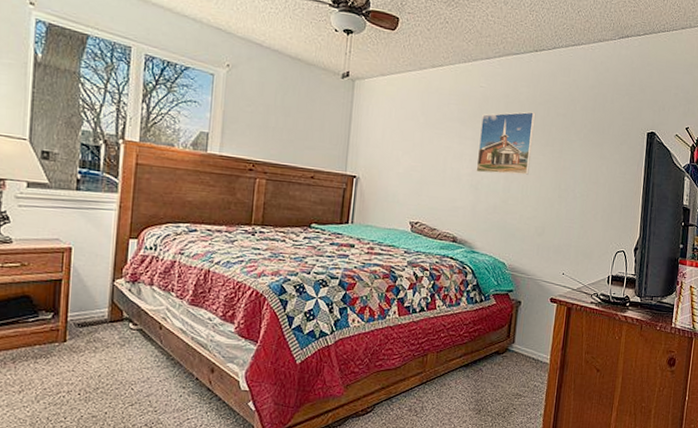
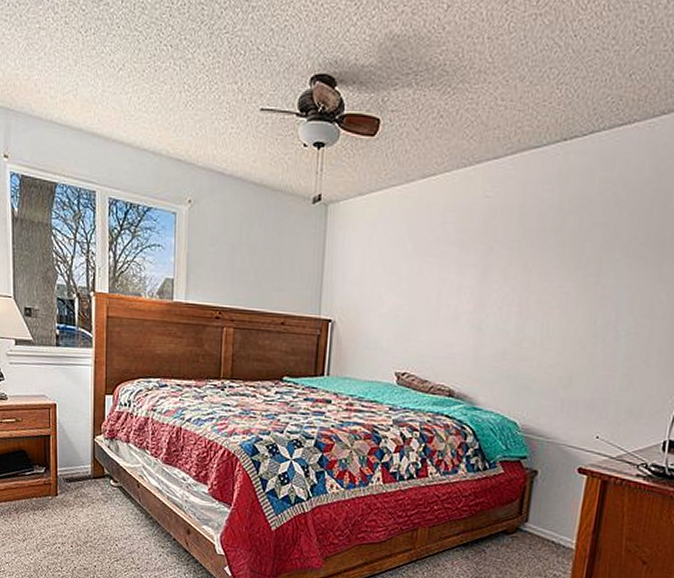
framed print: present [476,111,536,175] -> none [479,224,563,310]

